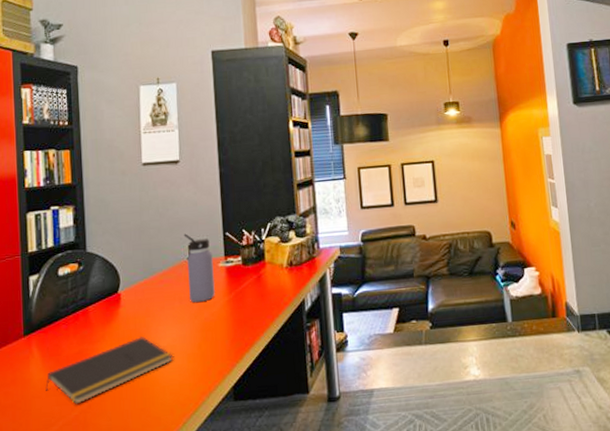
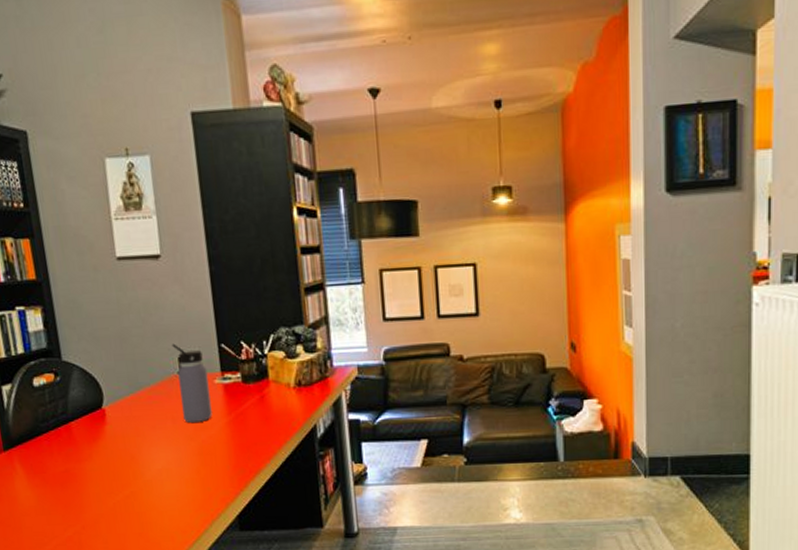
notepad: present [45,337,173,405] -> none [34,458,169,525]

